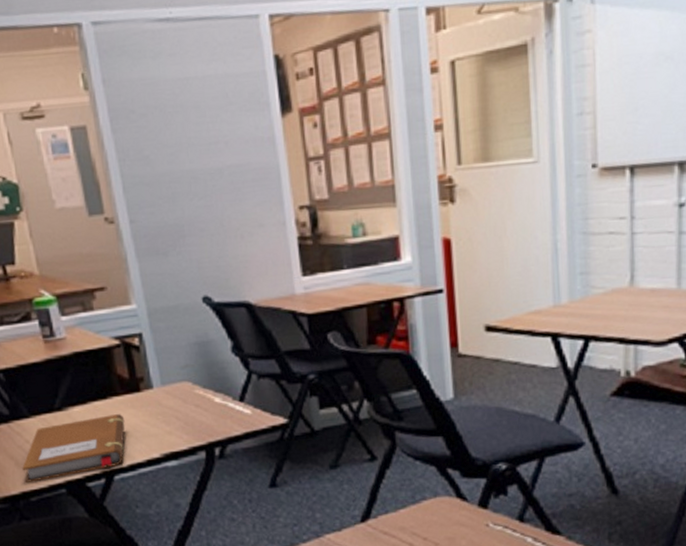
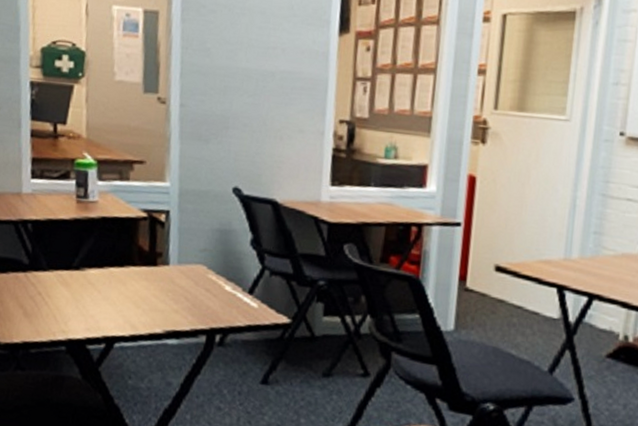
notebook: present [22,414,125,483] -> none [29,282,136,334]

